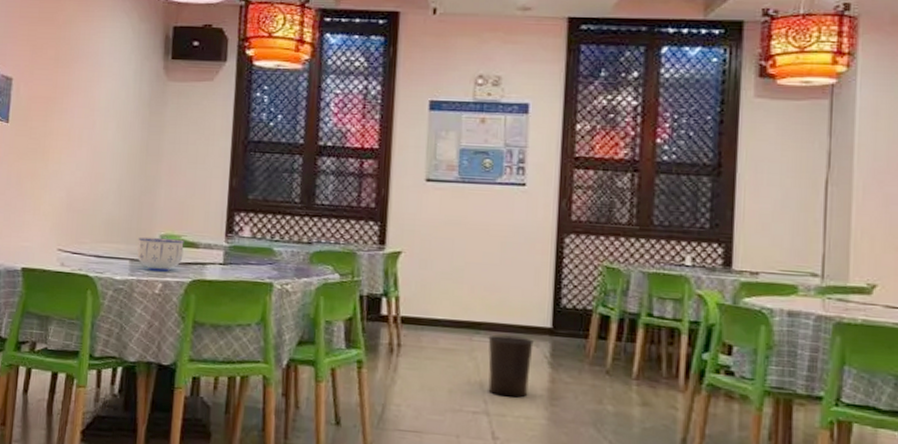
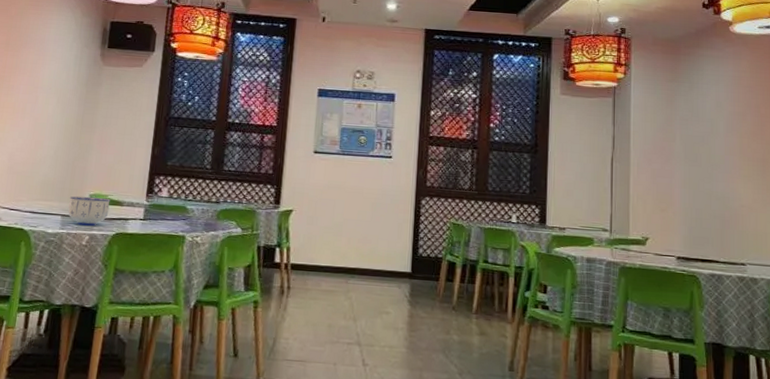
waste bin: present [488,334,534,398] -> none [360,278,397,331]

